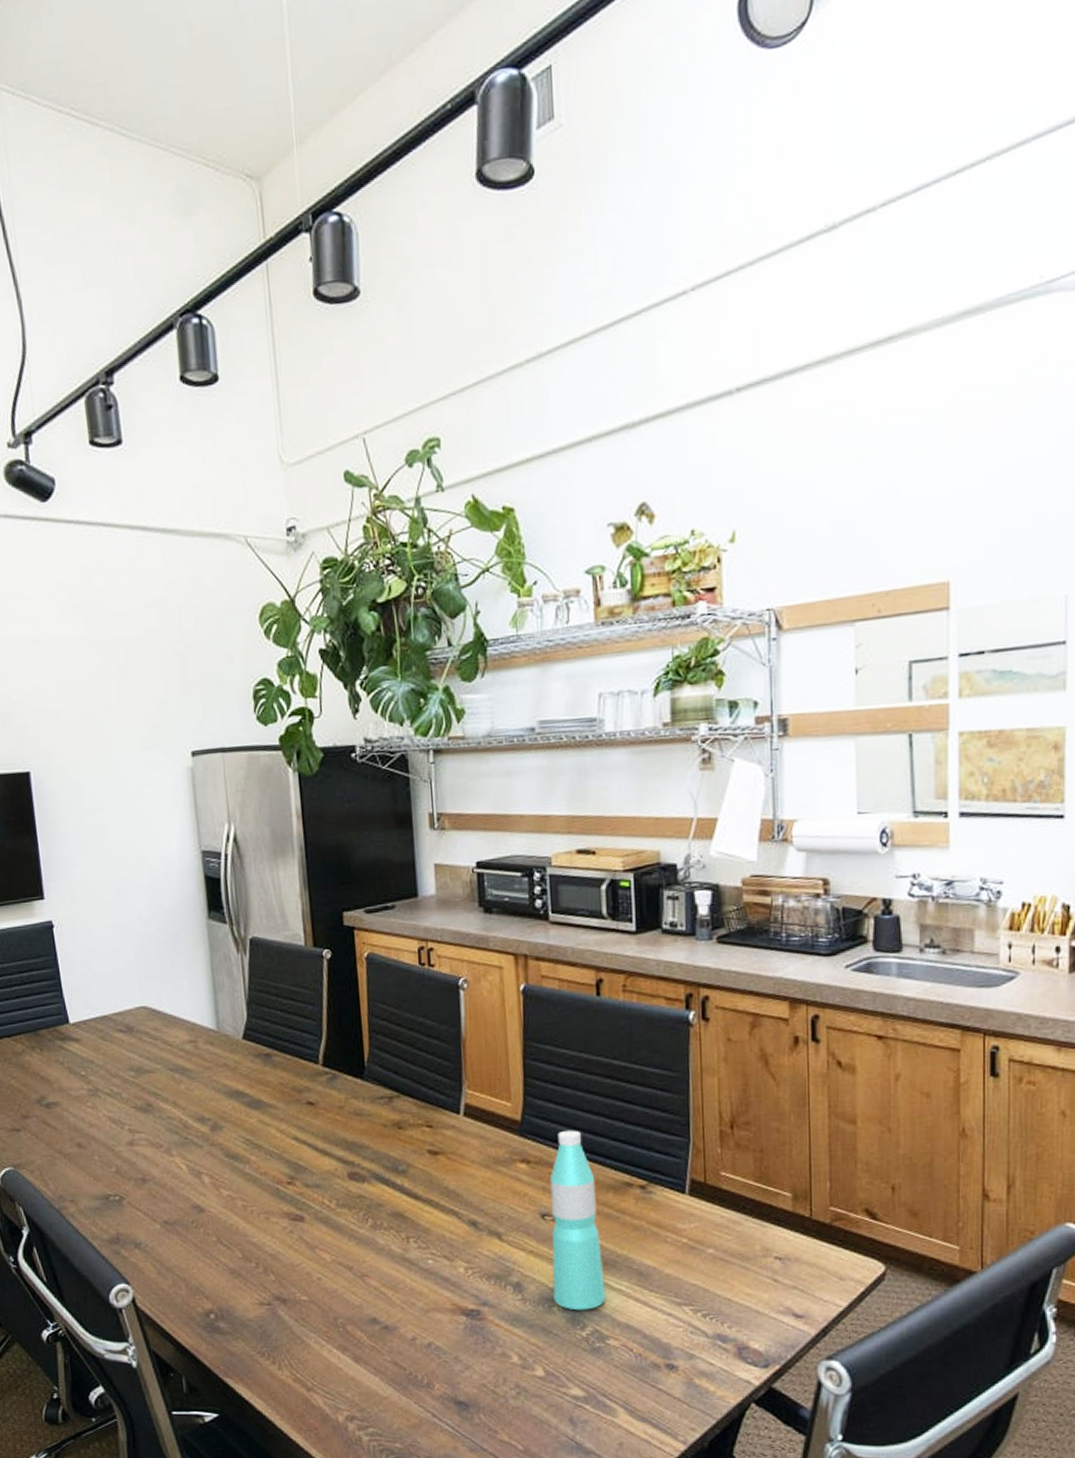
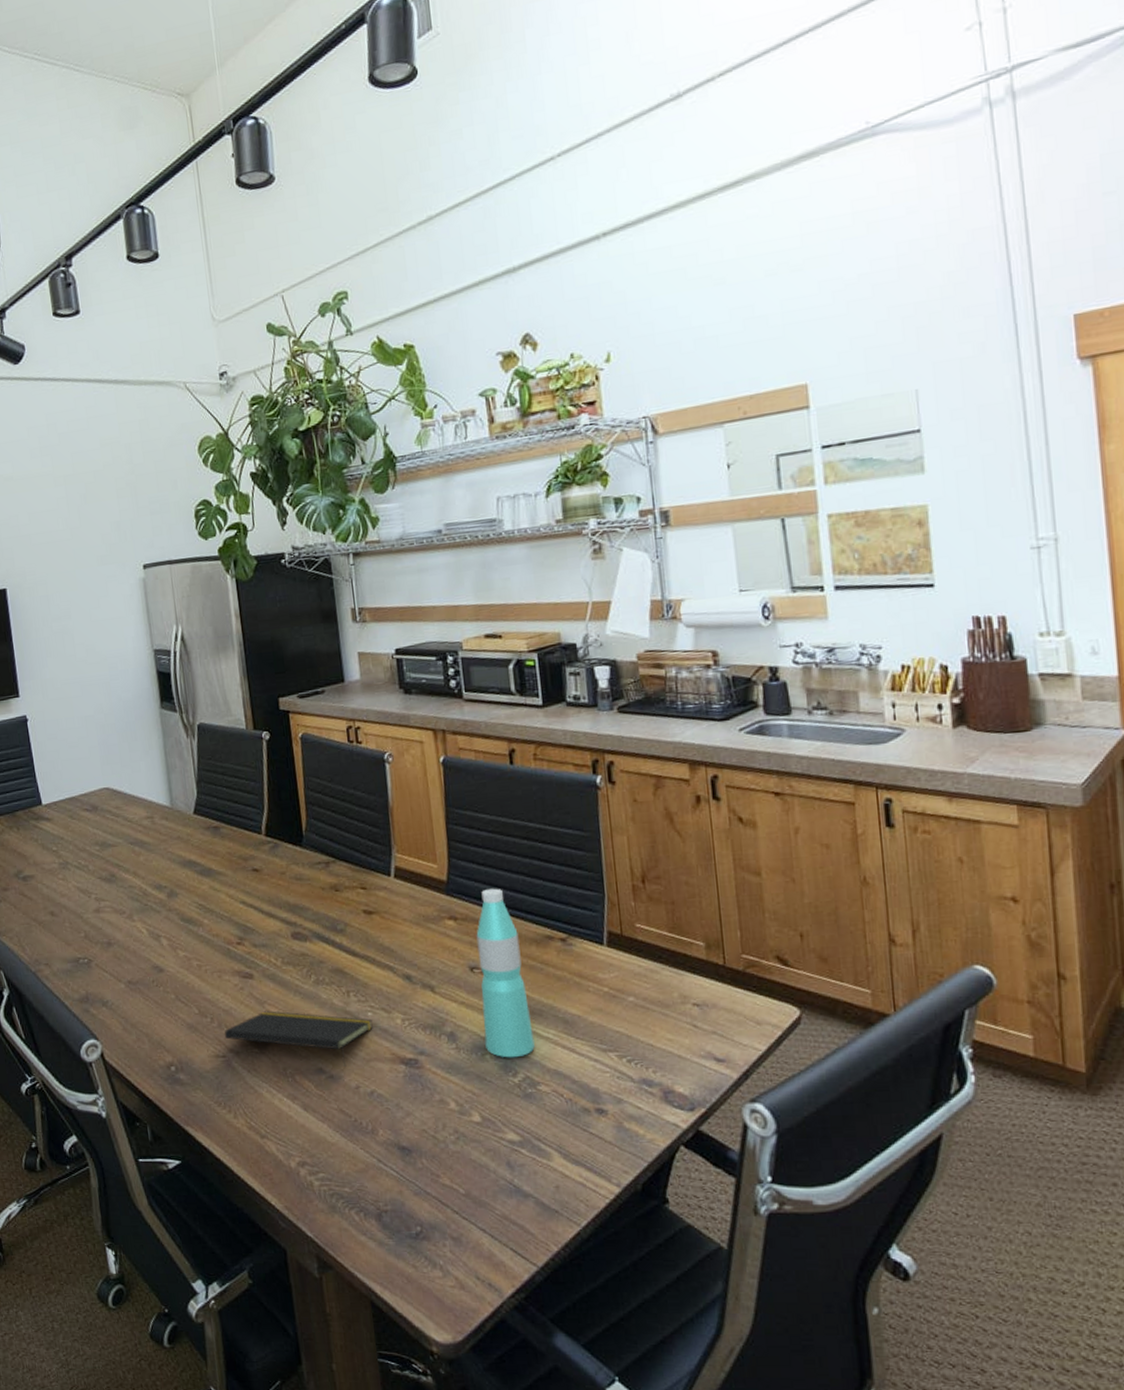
notepad: none [270,1256,433,1318] -> present [224,1011,373,1068]

